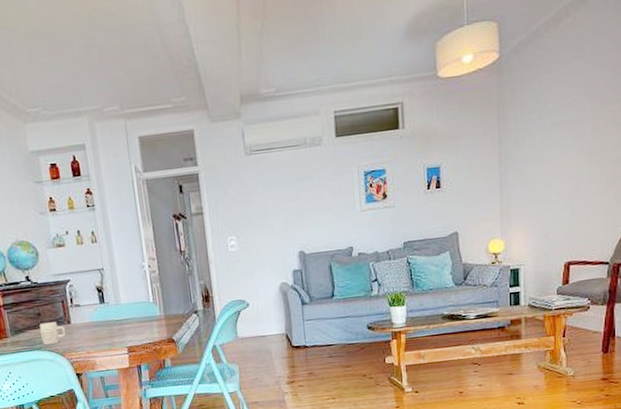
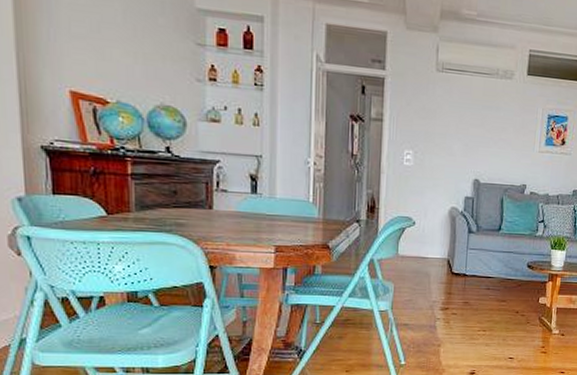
mug: present [39,322,67,346] -> none [172,203,205,230]

